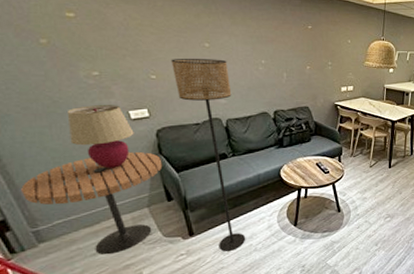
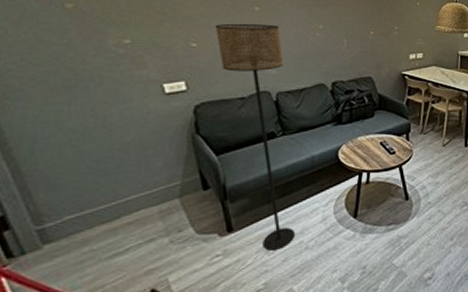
side table: present [21,151,163,255] -> none [28,131,199,258]
table lamp: present [66,105,134,169] -> none [90,77,168,152]

